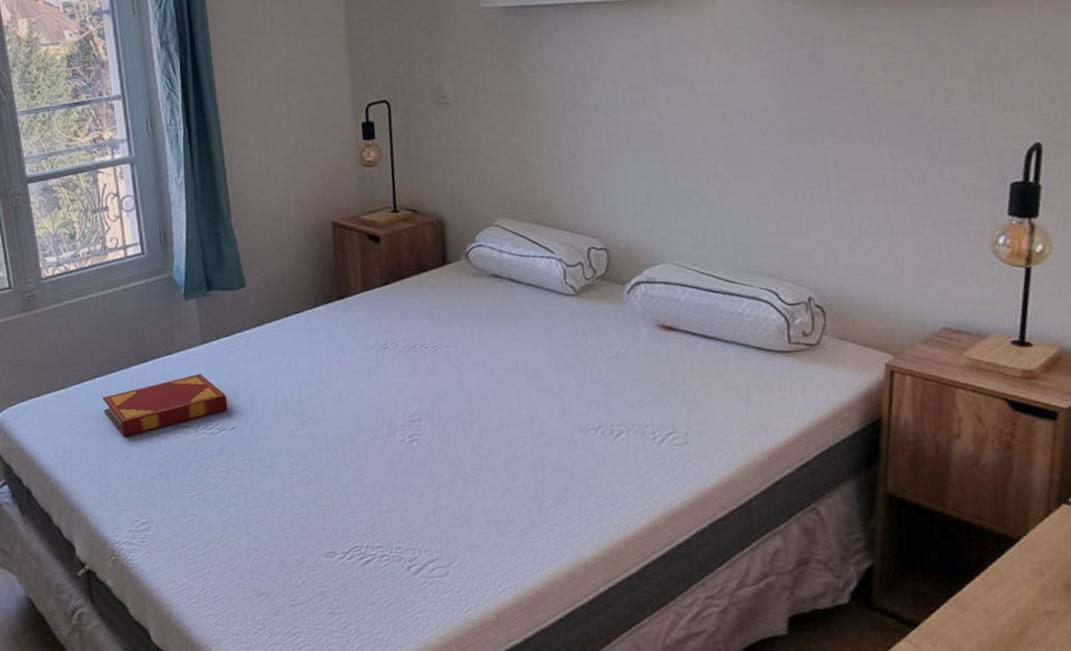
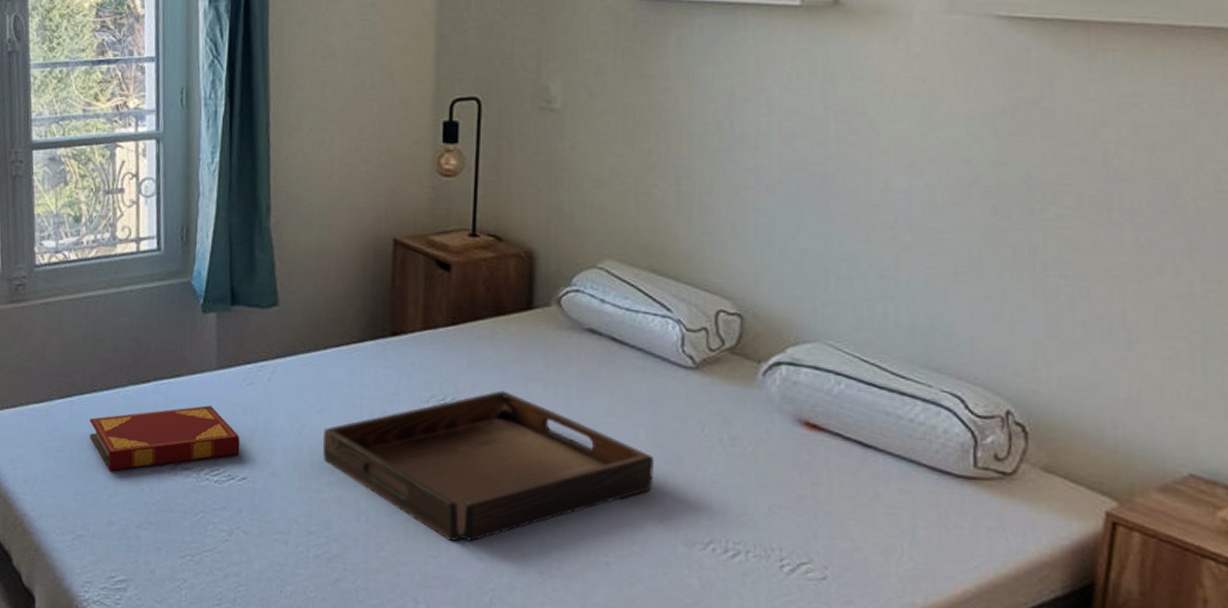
serving tray: none [293,331,553,454] -> present [322,390,654,542]

